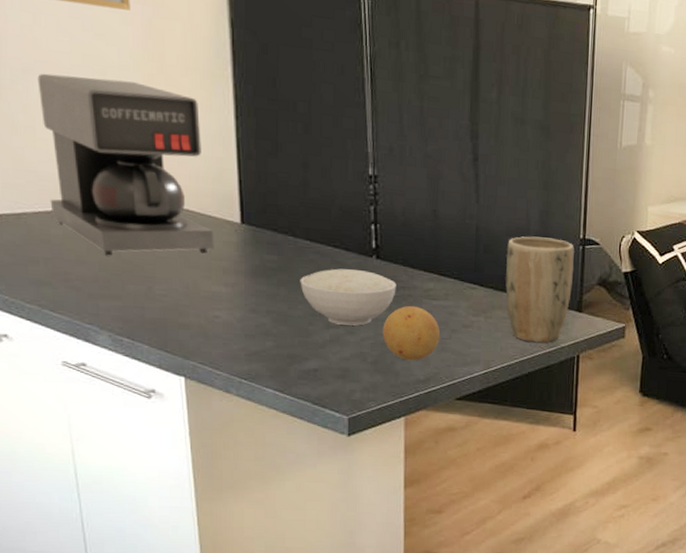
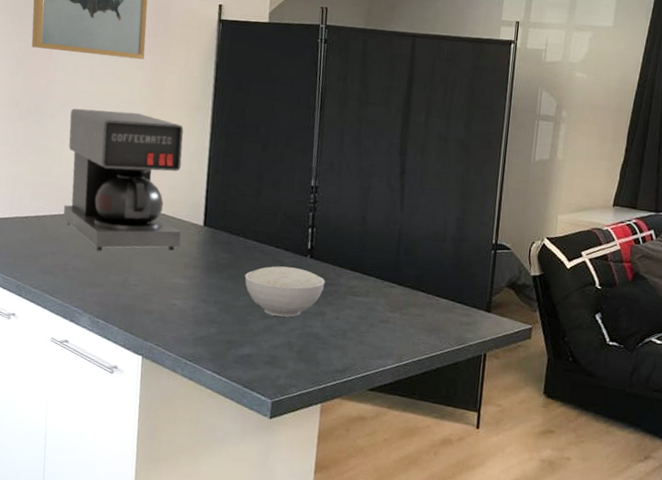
fruit: present [382,305,441,361] -> none [309,300,360,352]
plant pot: present [505,236,575,343] -> none [420,240,487,340]

